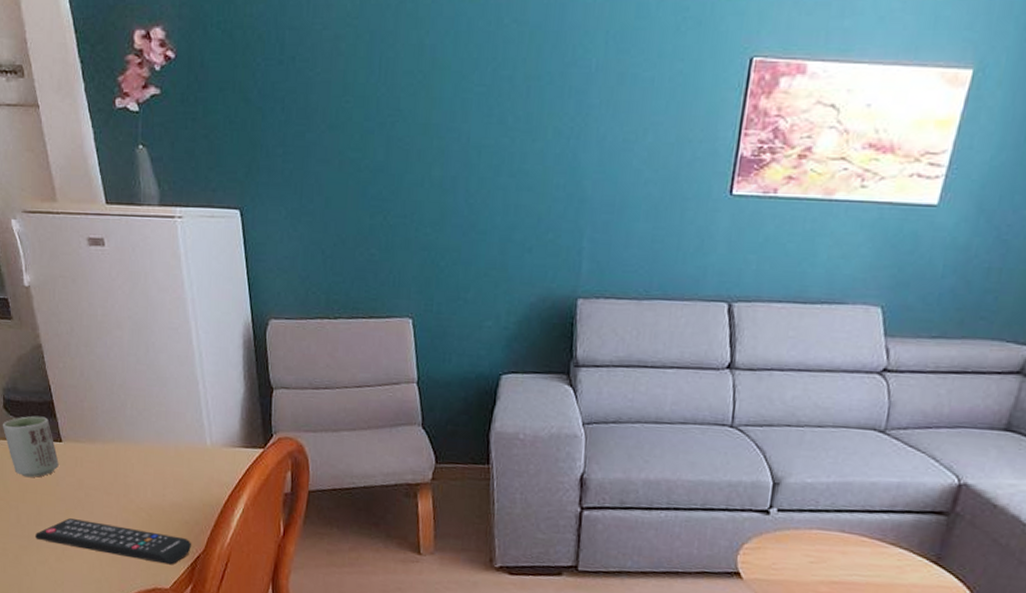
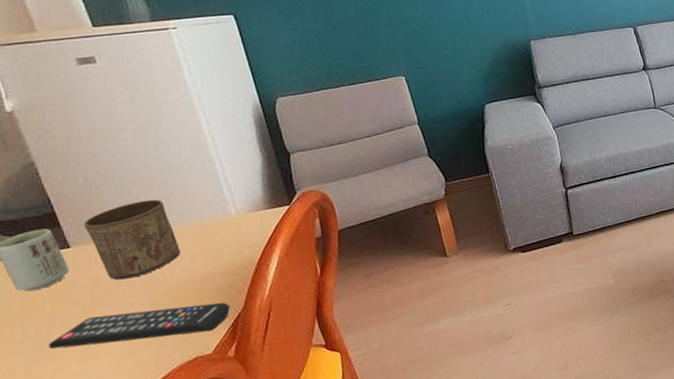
cup: none [75,408,155,489] -> present [83,199,181,280]

